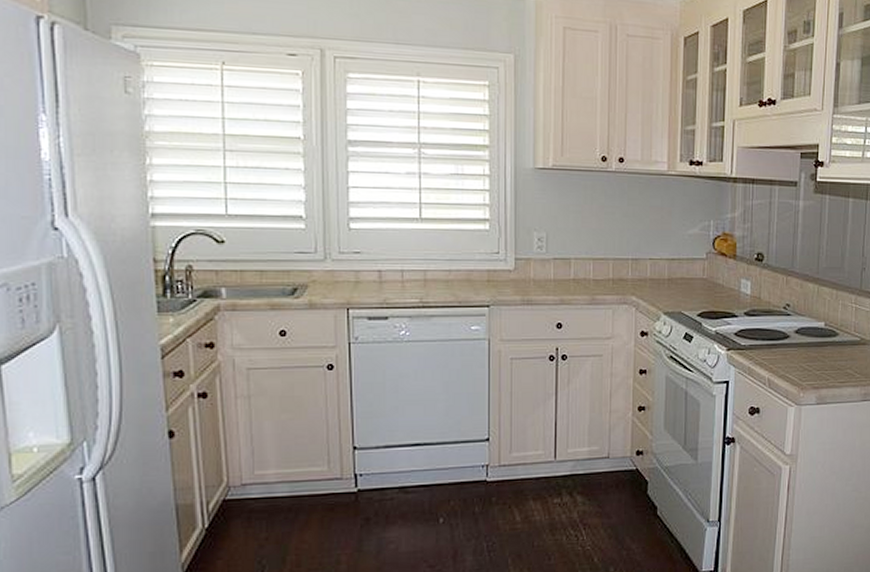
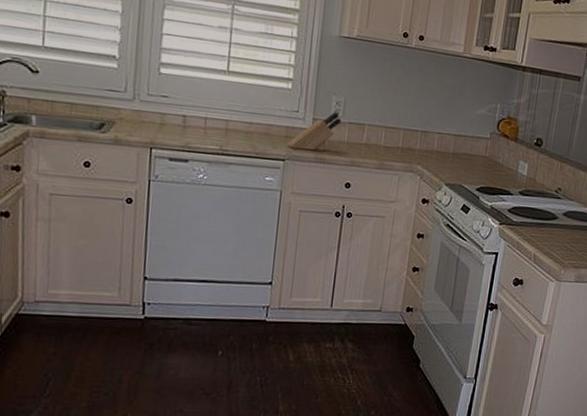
knife block: none [490,249,546,293] -> present [287,112,342,151]

